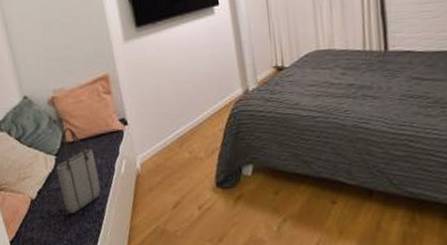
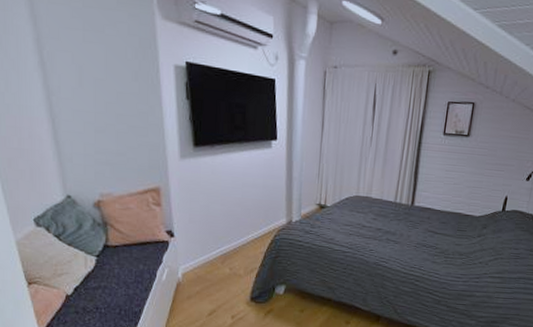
tote bag: present [56,127,101,213] -> none [96,232,140,312]

